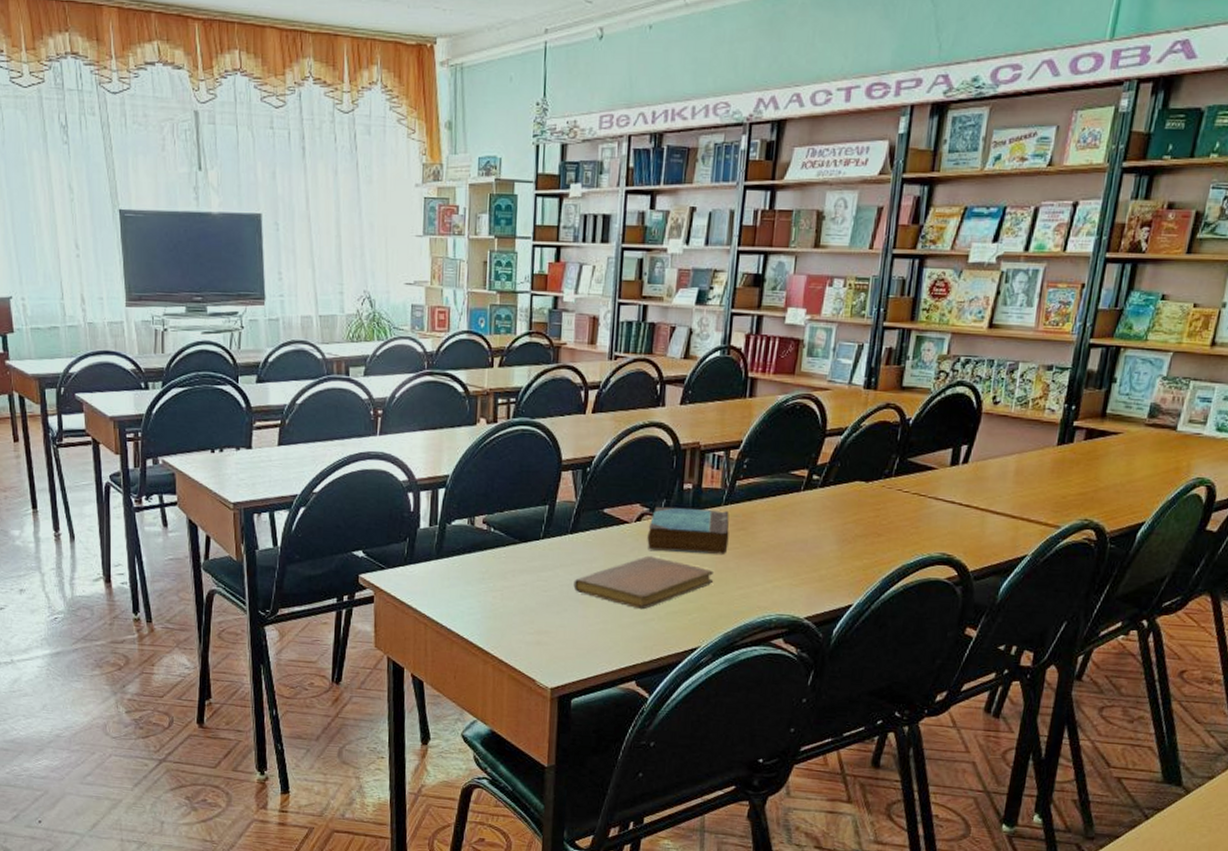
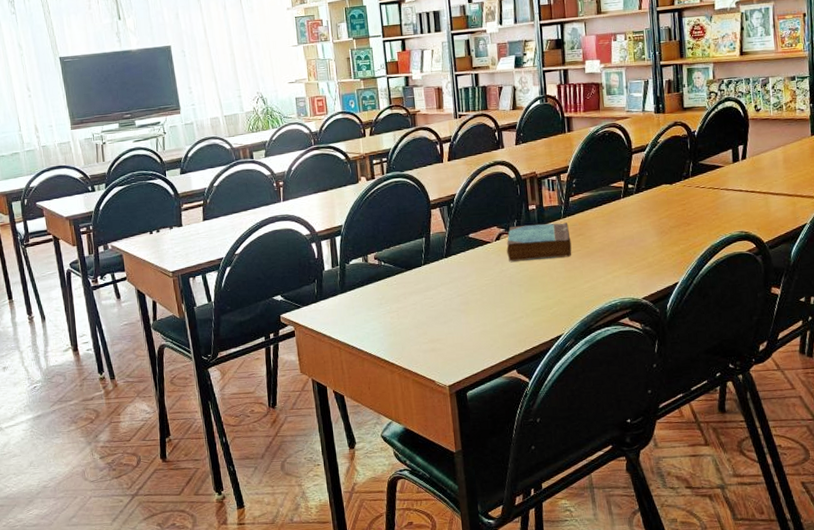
notebook: present [573,555,714,610] -> none [454,266,565,311]

